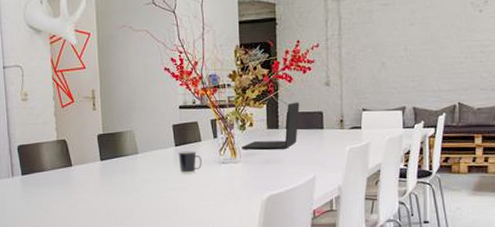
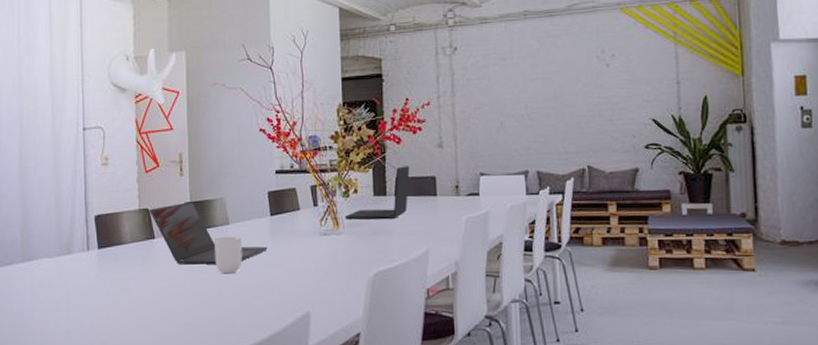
laptop: none [66,134,173,189] -> present [149,202,268,265]
cup: none [126,164,151,197] -> present [215,236,242,274]
mug: present [178,150,202,174] -> none [273,220,300,247]

